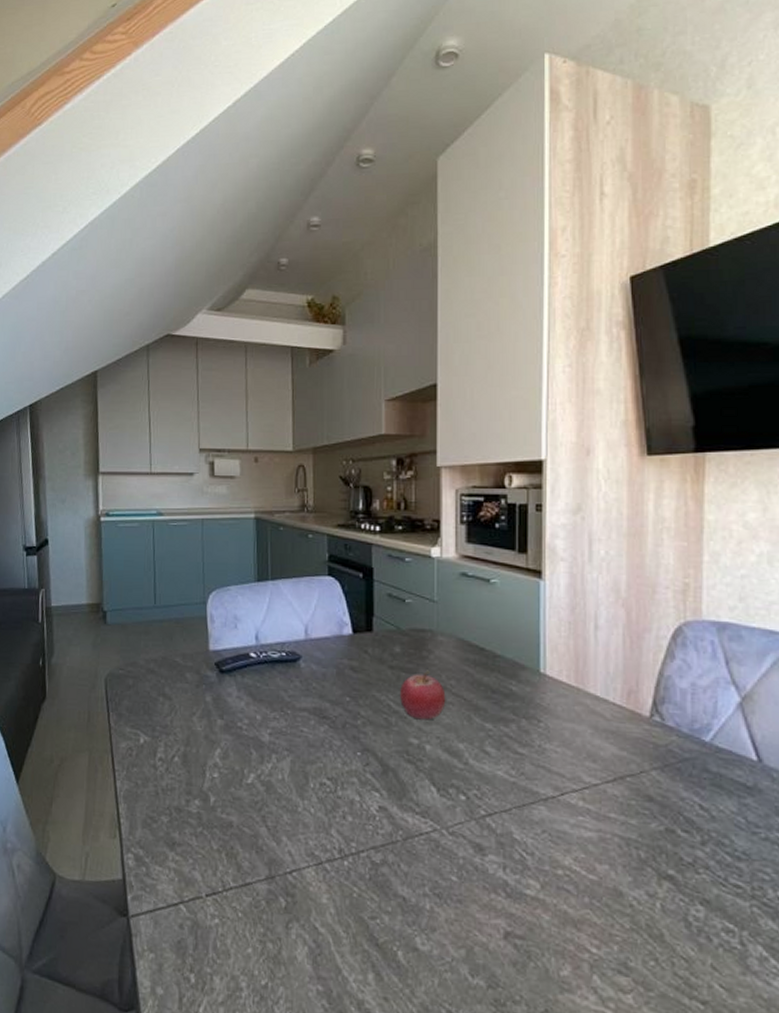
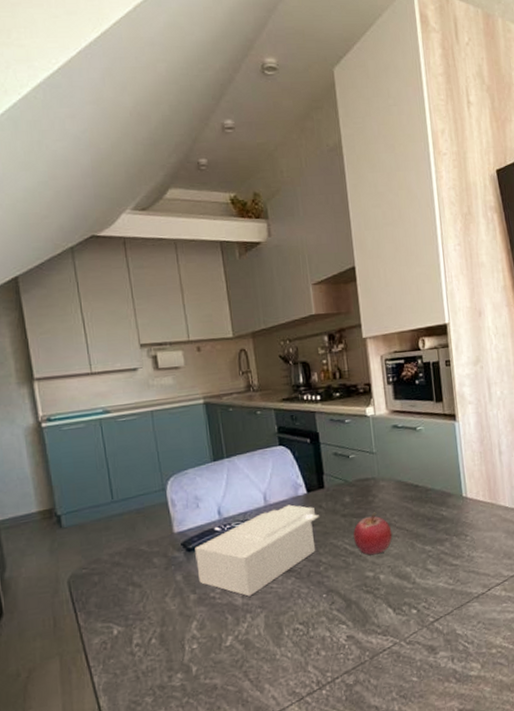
tissue box: none [227,643,364,735] -> present [195,504,320,597]

